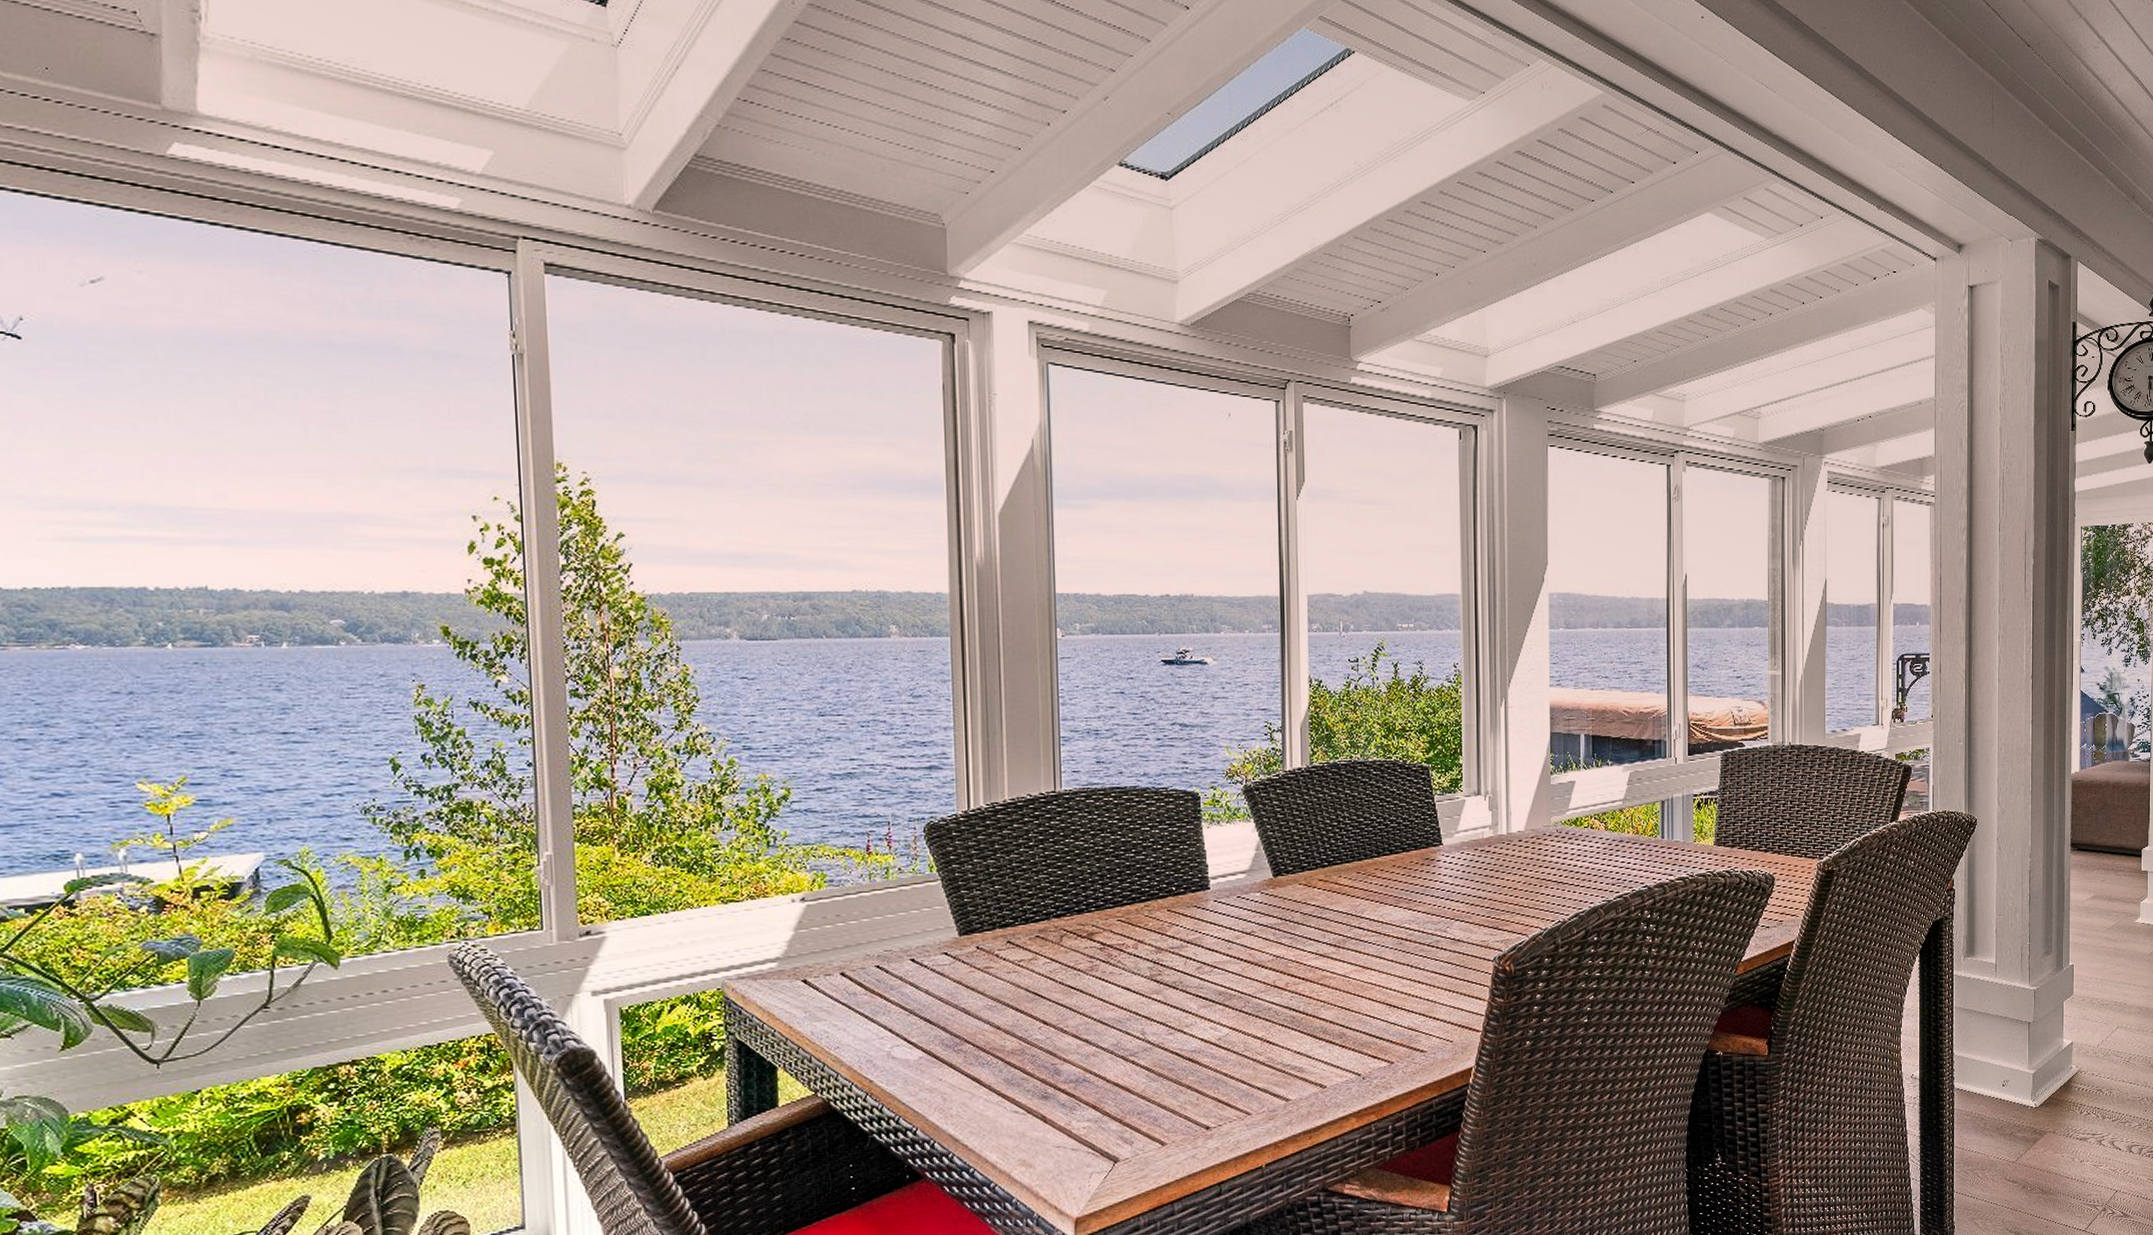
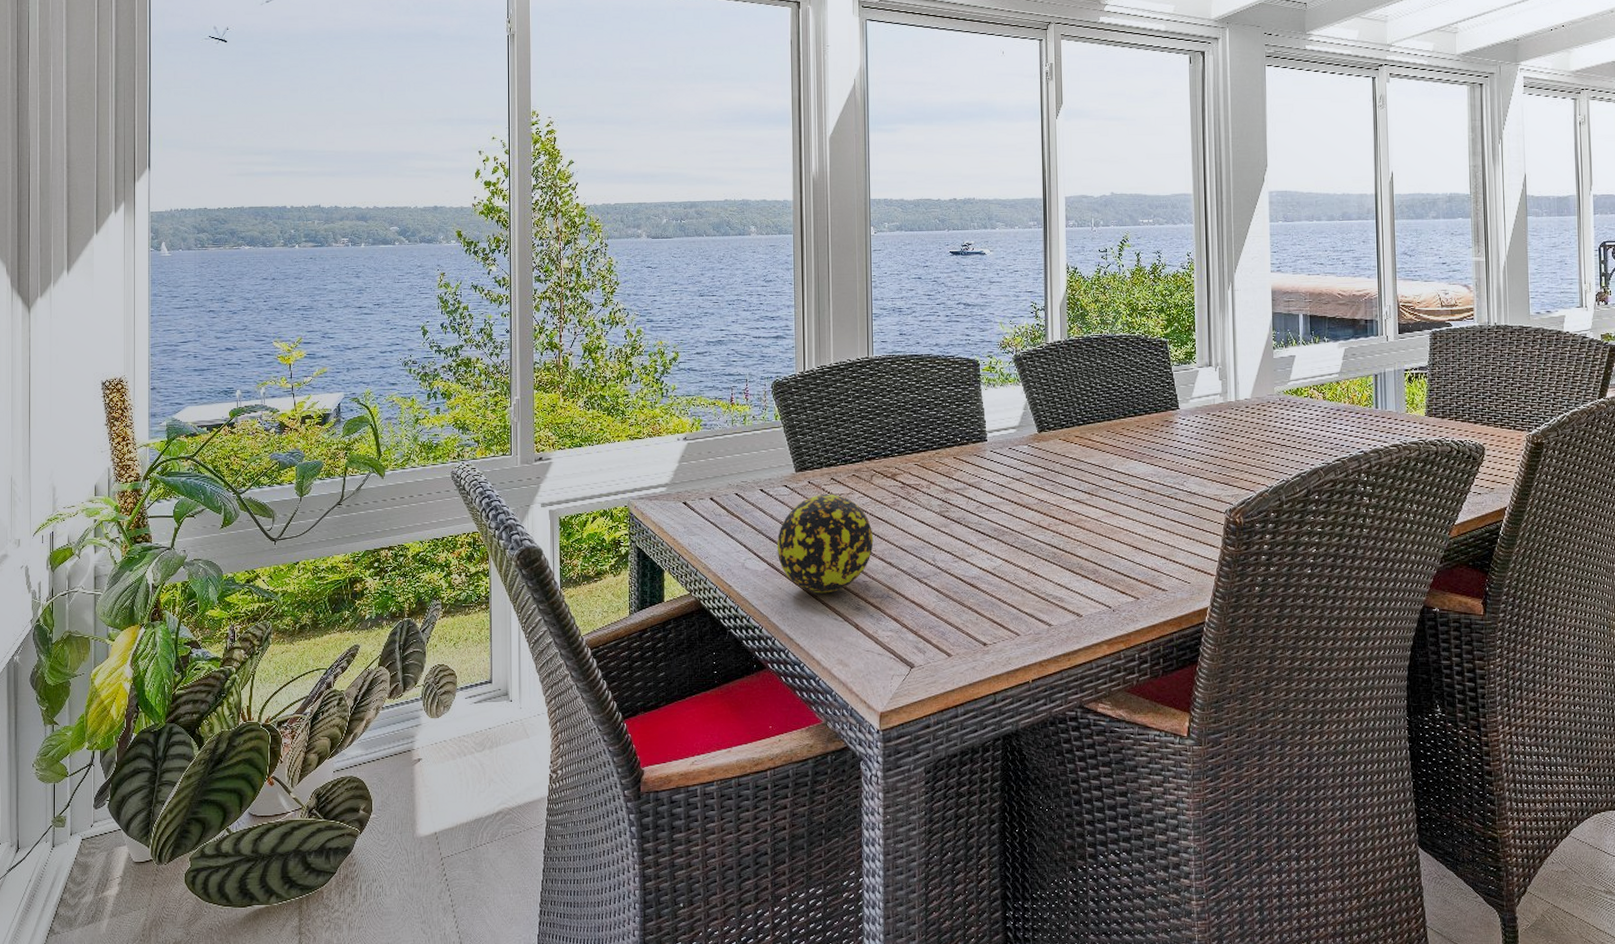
decorative ball: none [935,960,1065,1083] -> present [777,494,874,593]

